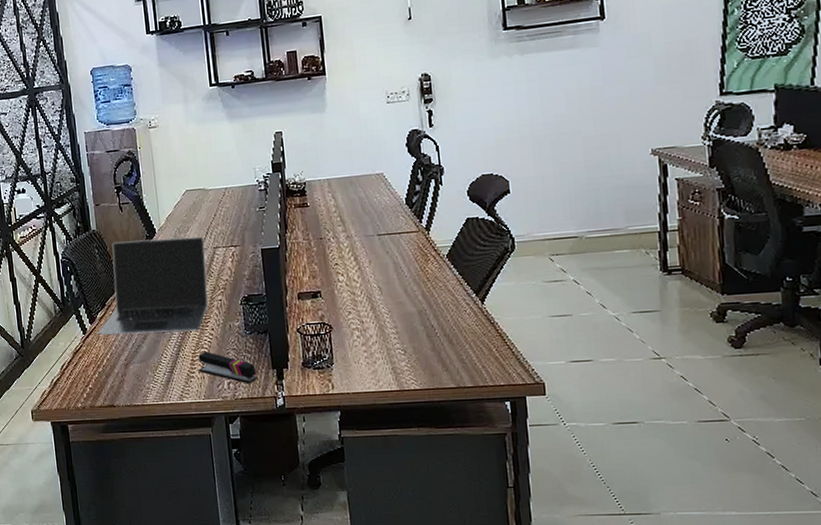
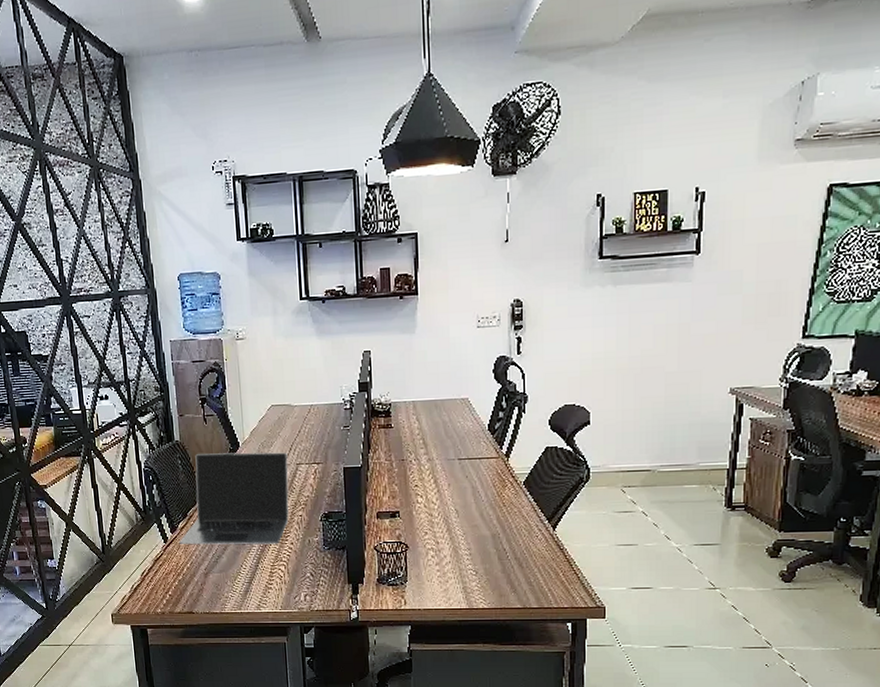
stapler: present [198,350,257,384] -> none [276,563,333,597]

